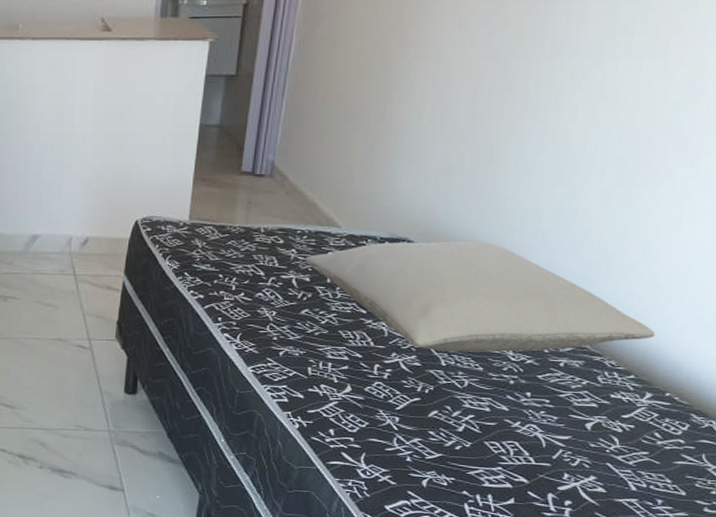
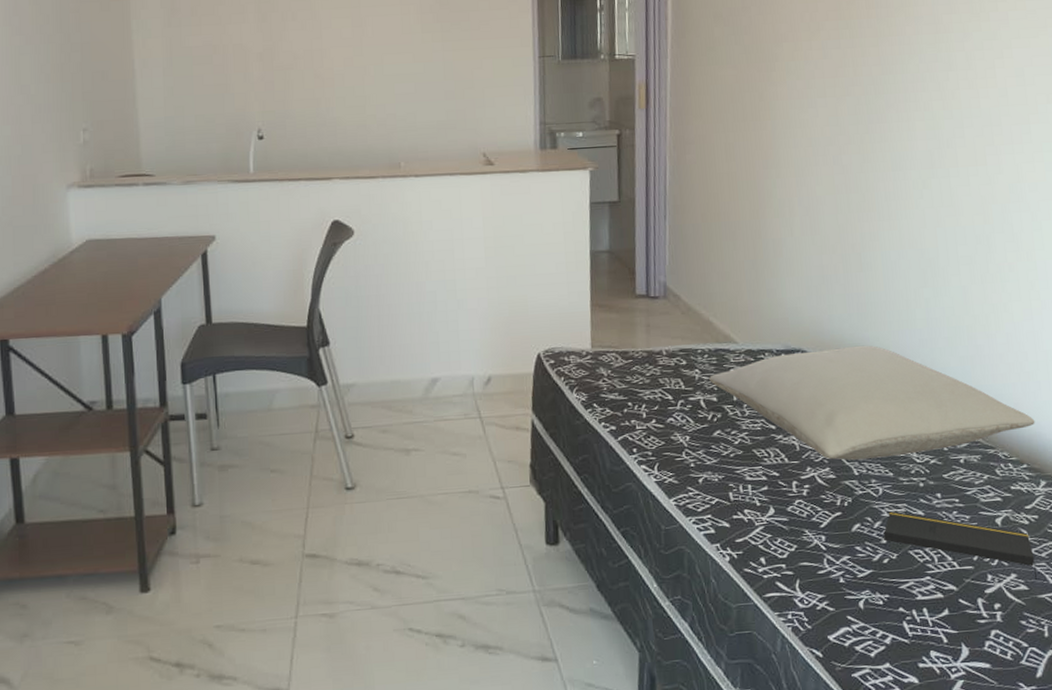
notepad: none [460,403,621,485] -> present [883,511,1037,580]

